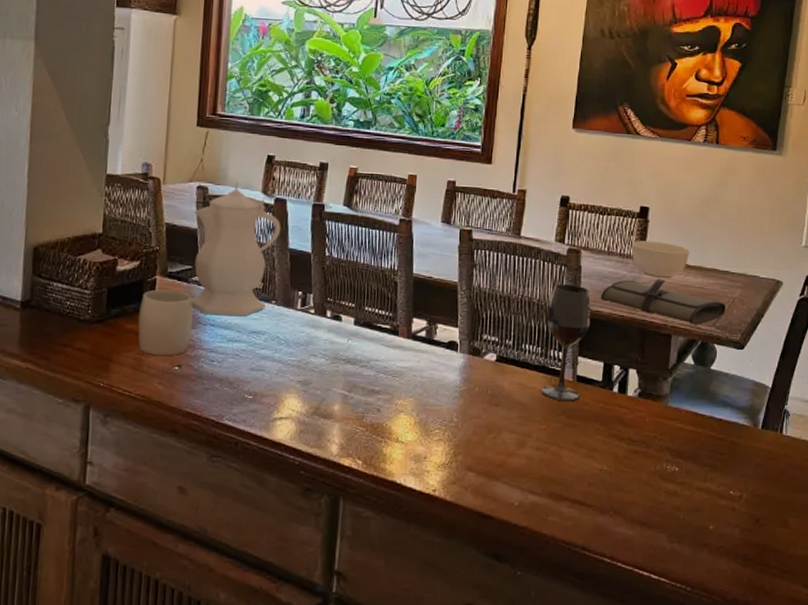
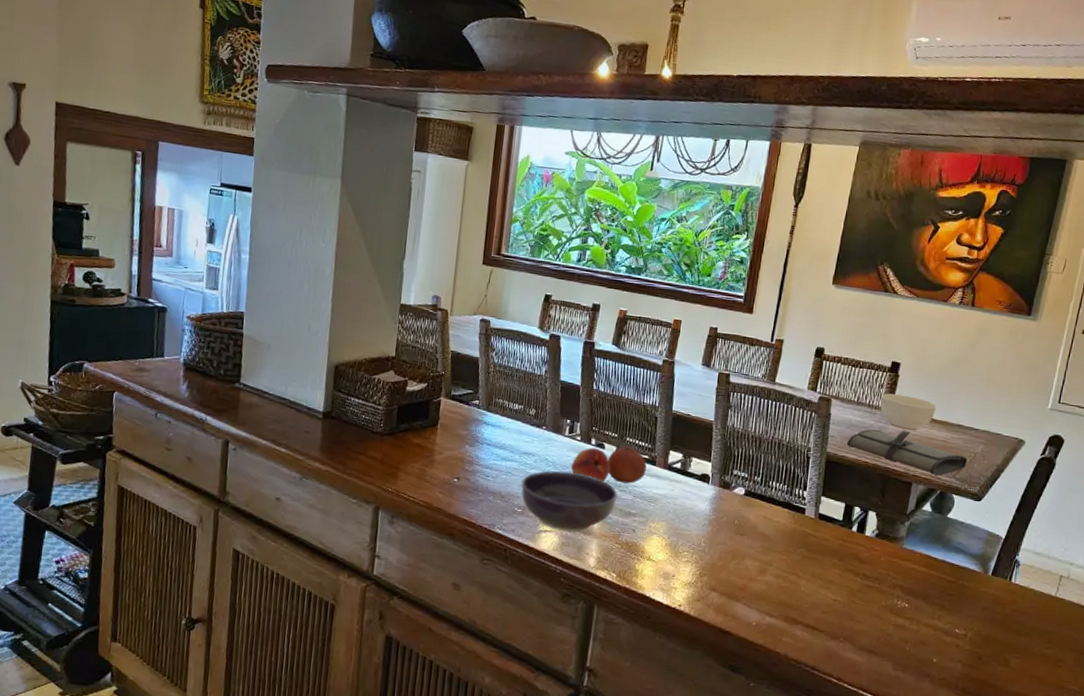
mug: present [138,289,194,356] -> none [423,409,473,469]
teapot: present [191,181,281,317] -> none [470,317,554,439]
bowl: none [250,349,359,418] -> present [520,470,618,533]
fruit: none [306,320,349,358] -> present [571,447,610,482]
fruit: none [345,316,389,358] -> present [607,446,647,484]
wine glass: present [541,284,591,402] -> none [784,428,837,537]

